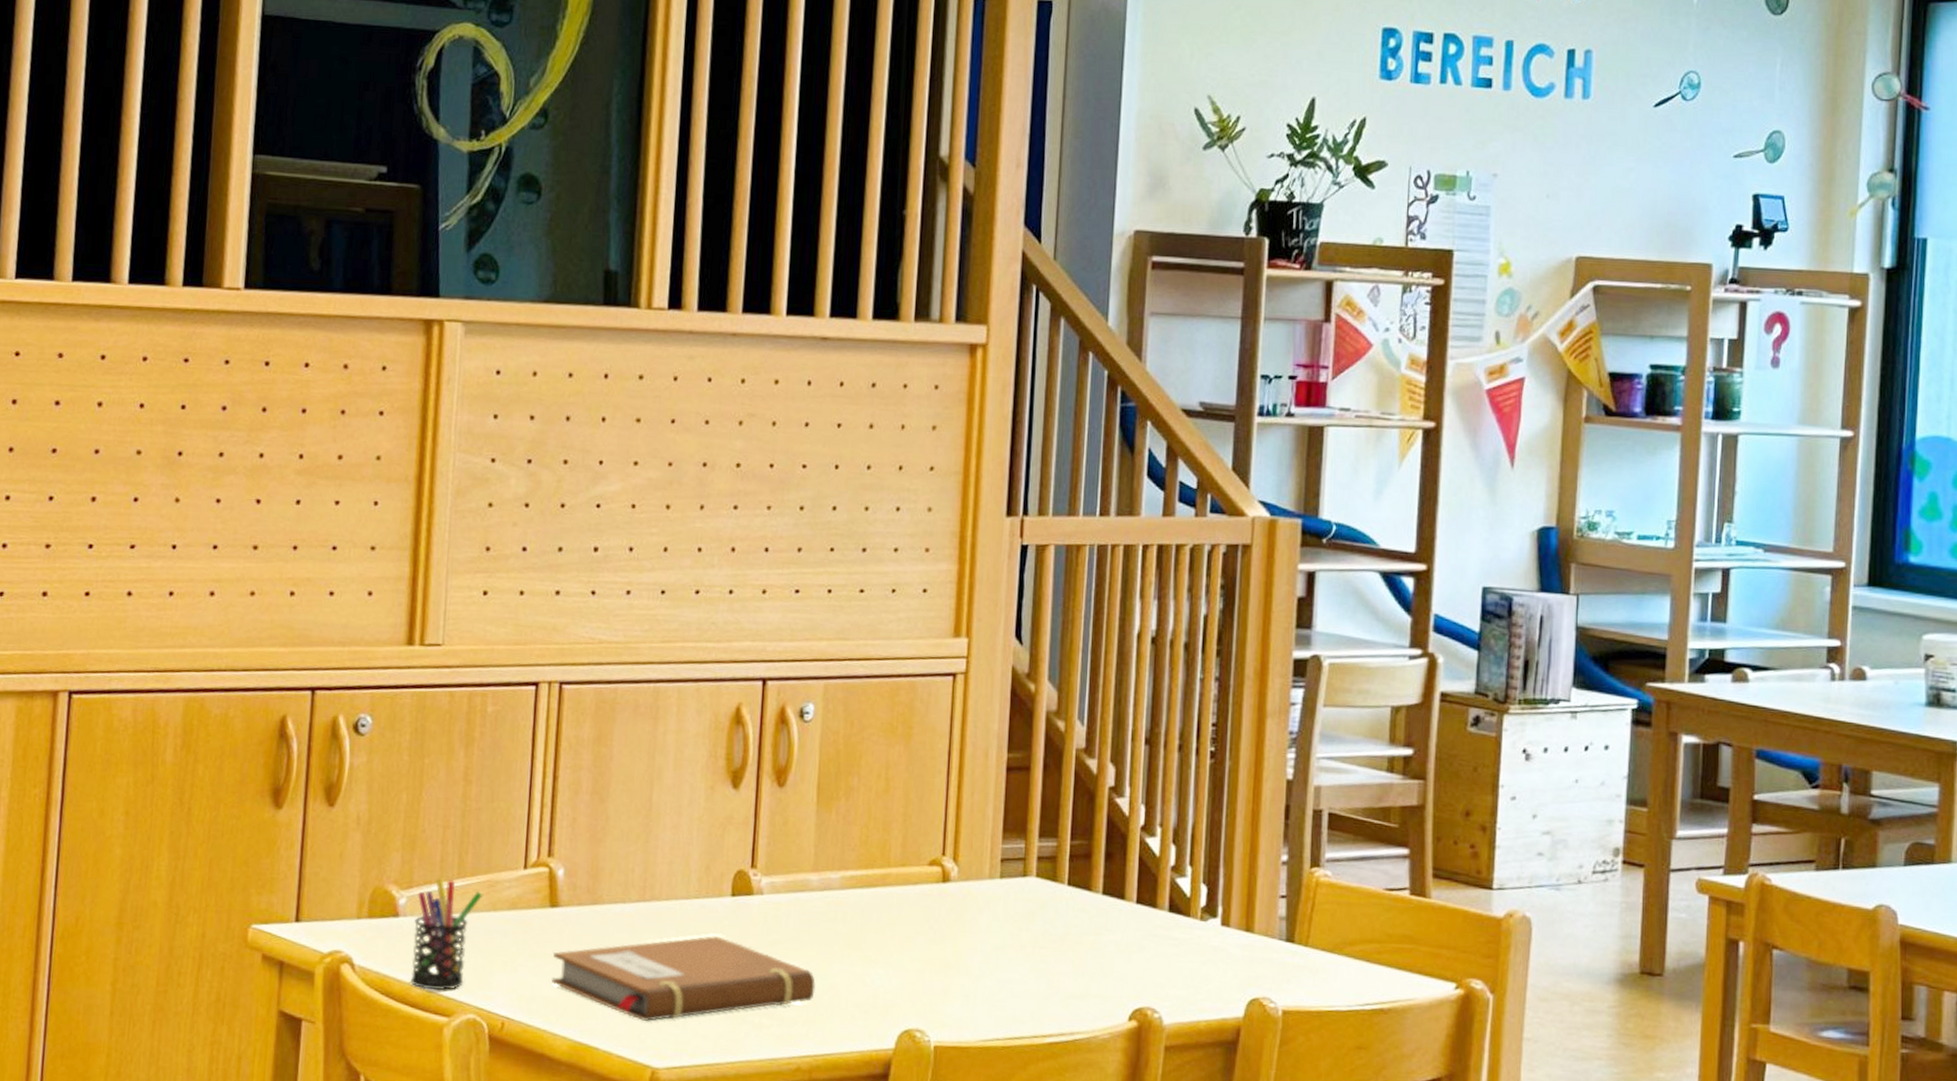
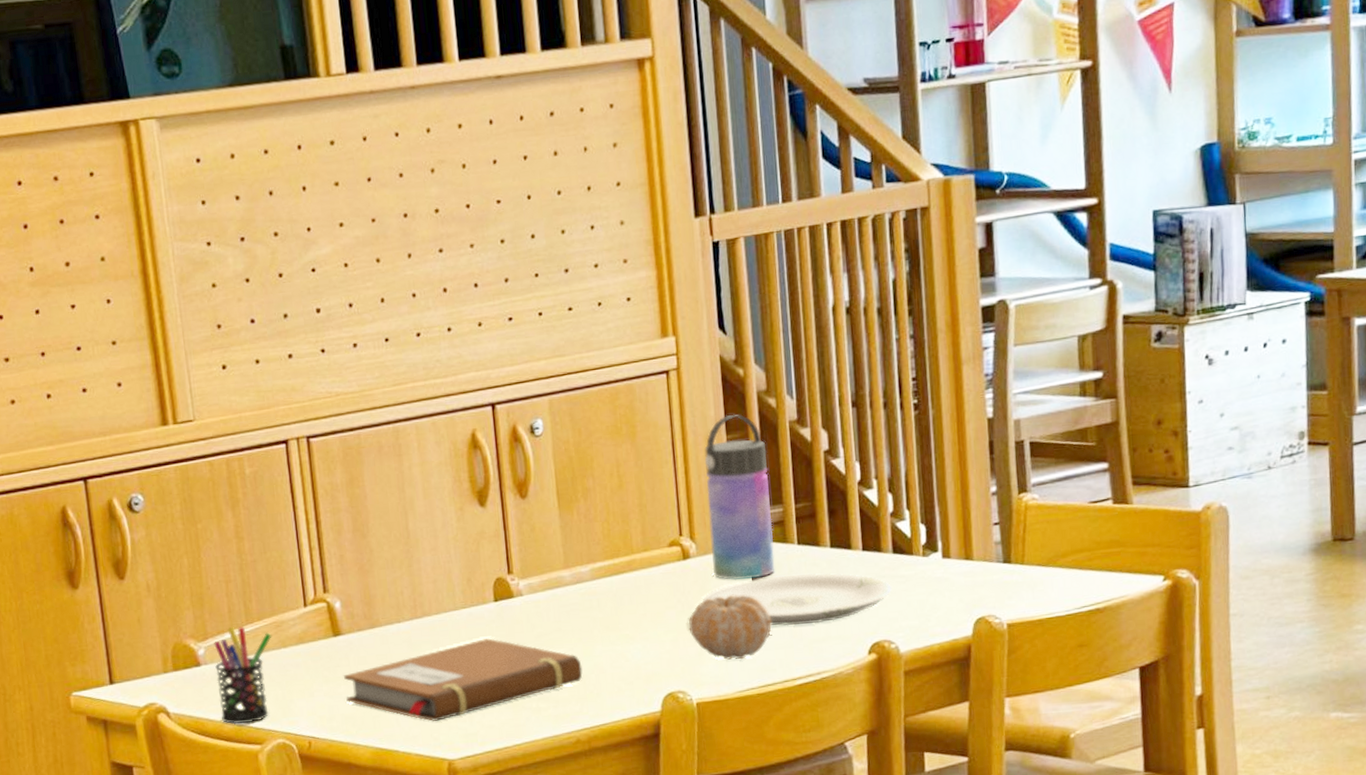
fruit: none [938,929,1028,1005] -> present [688,594,772,660]
plate: none [956,915,1164,977] -> present [702,573,893,626]
water bottle: none [972,731,1048,916] -> present [704,414,775,581]

